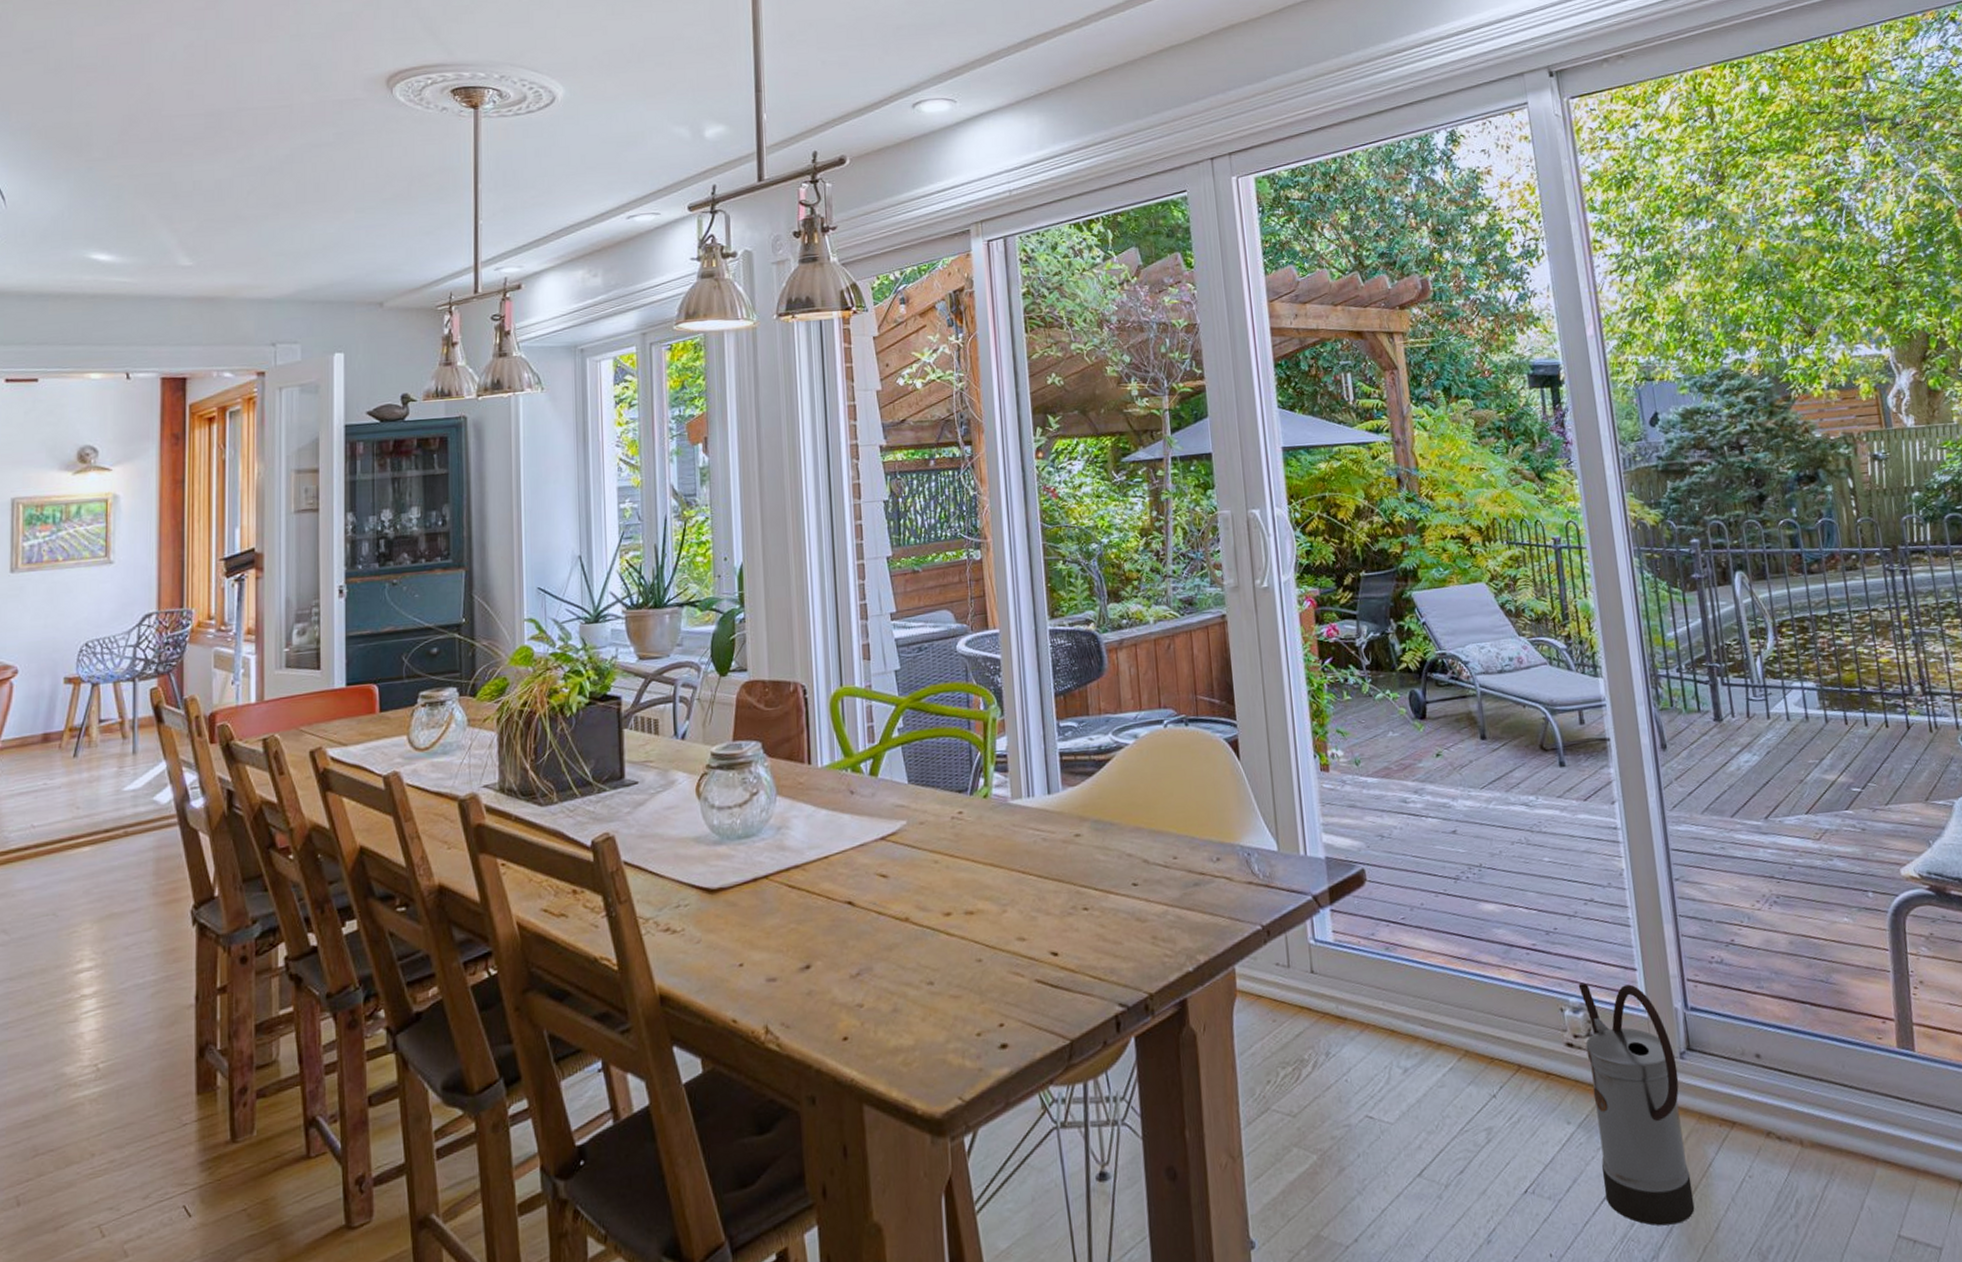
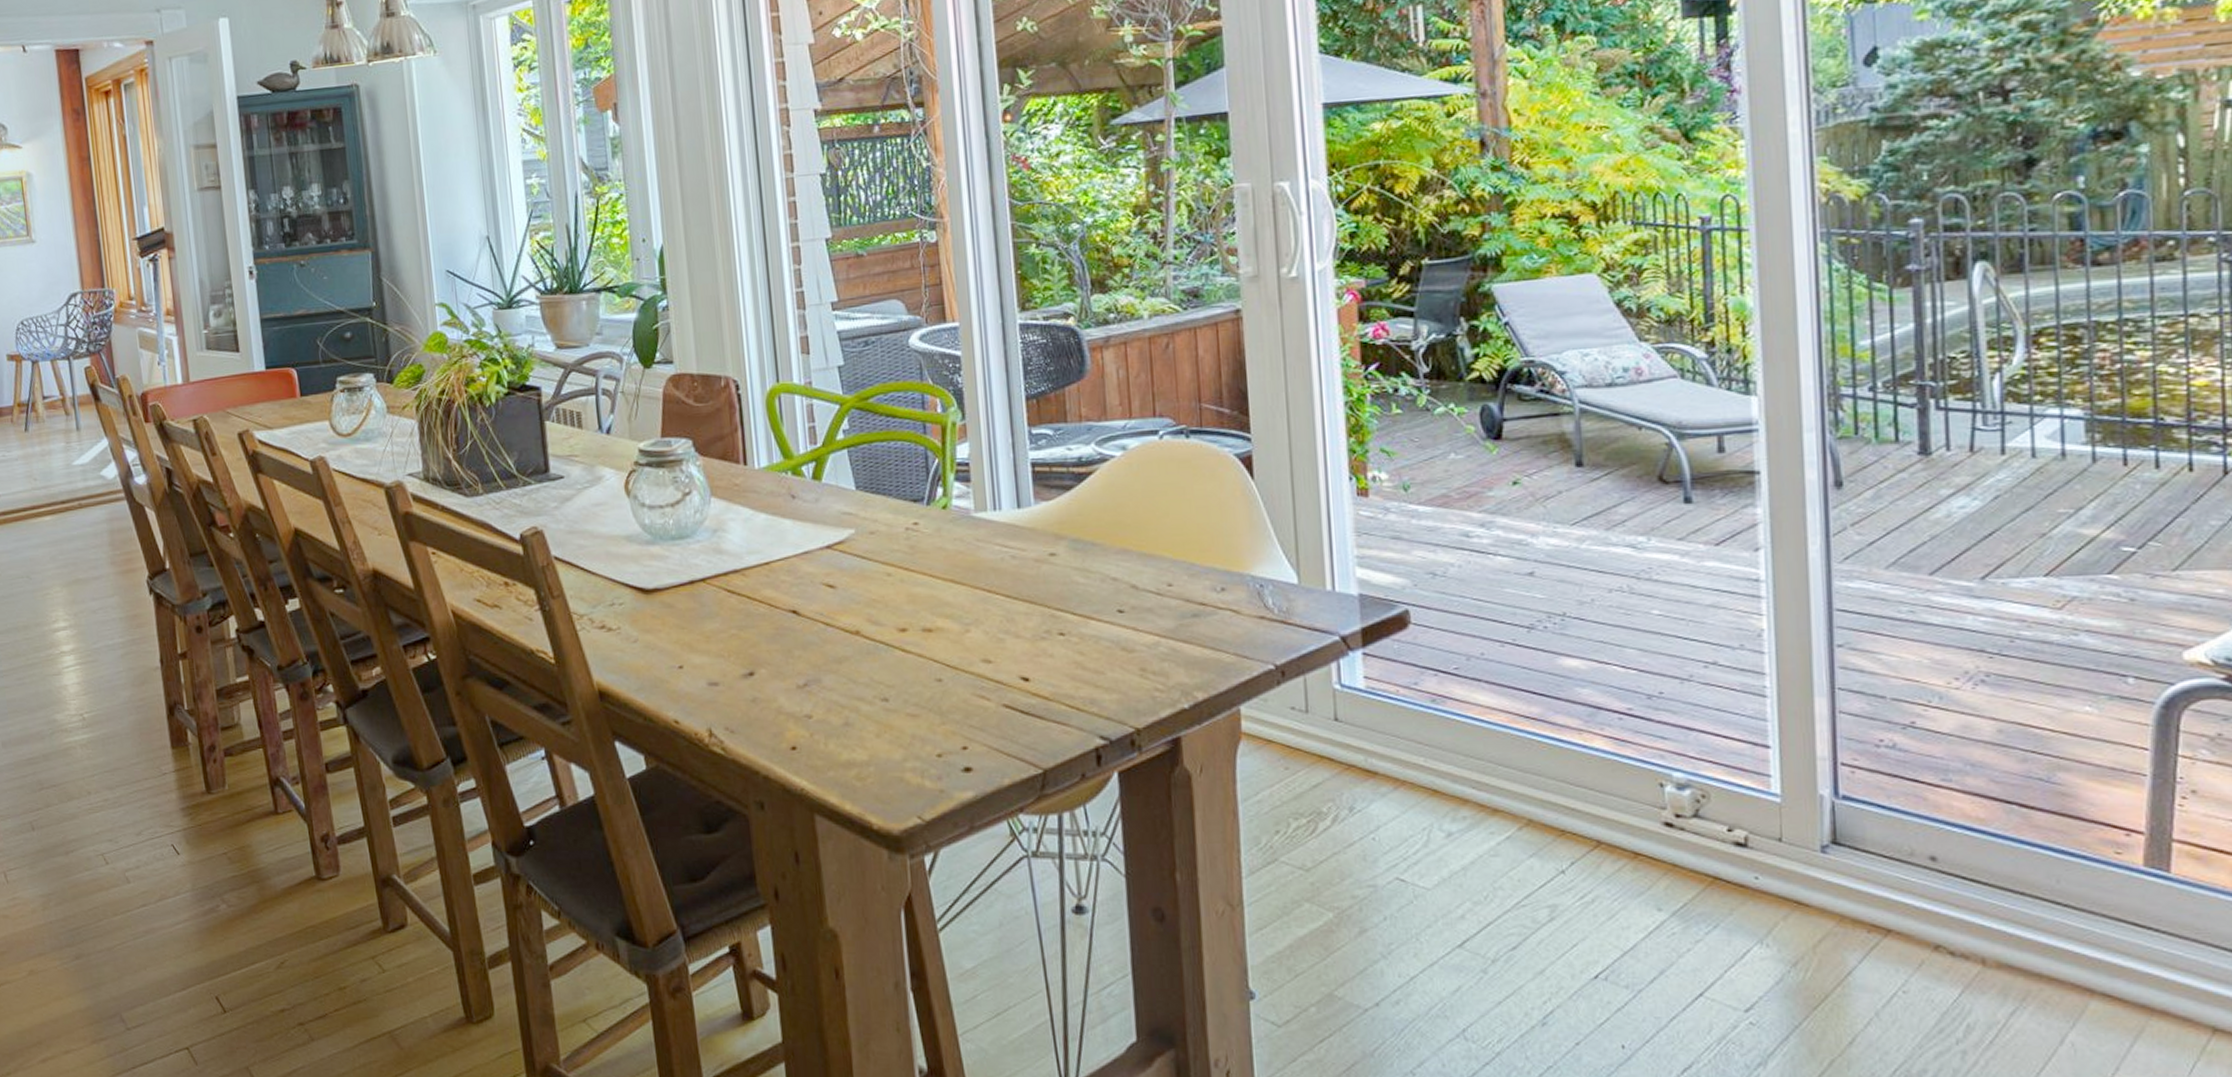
watering can: present [1578,982,1695,1226] -> none [1686,756,1823,1032]

